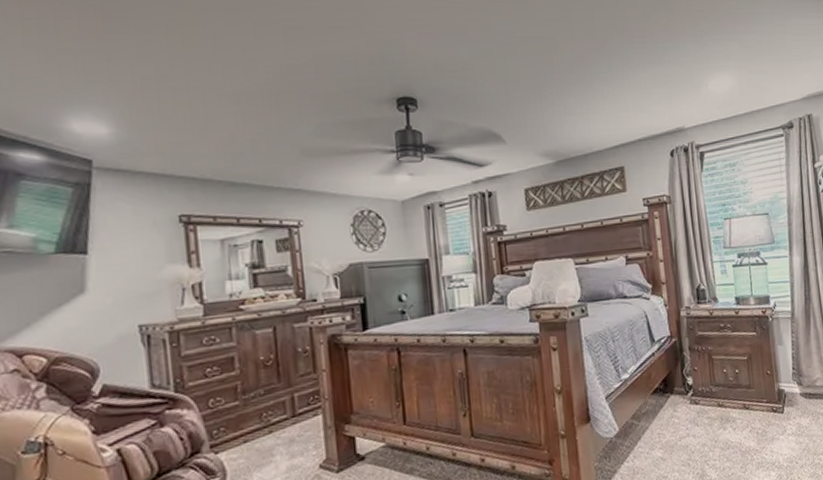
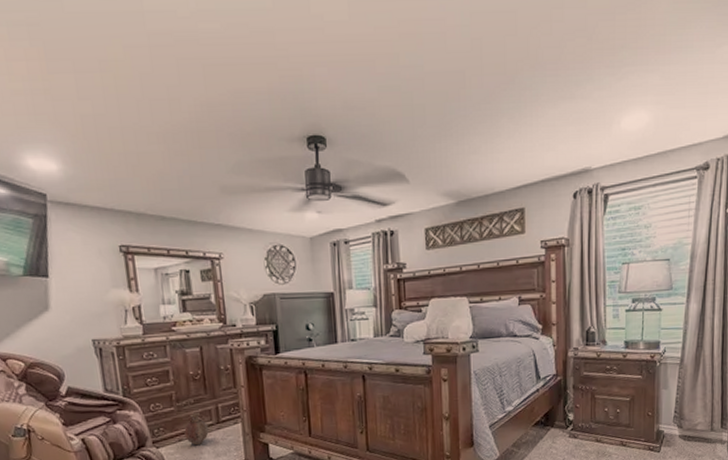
vase: none [251,406,282,447] -> present [184,413,209,446]

